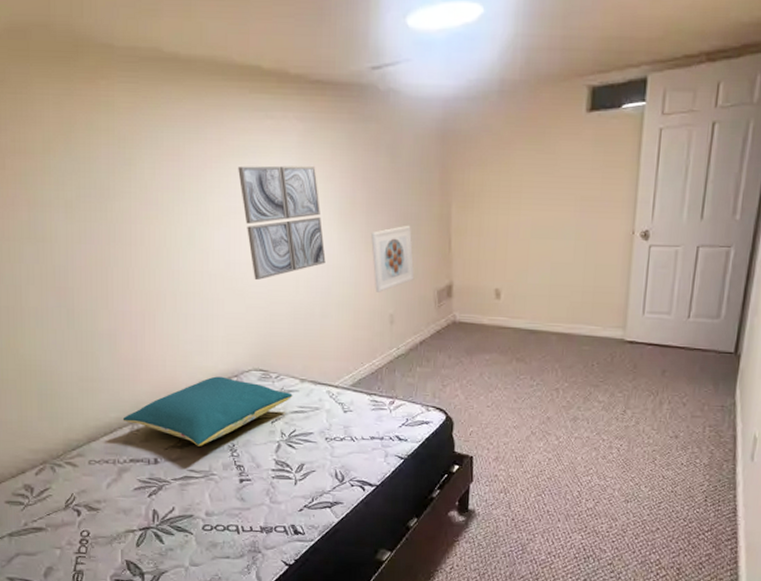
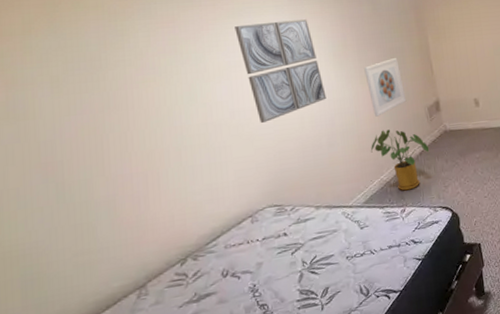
pillow: present [122,376,293,446] -> none [127,219,310,296]
house plant: none [365,309,432,382] -> present [370,129,430,191]

